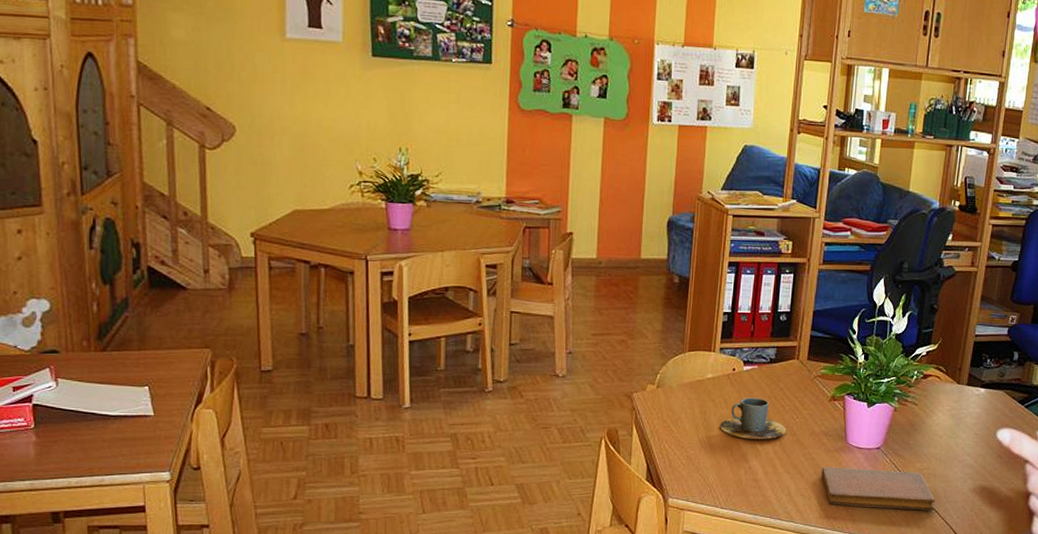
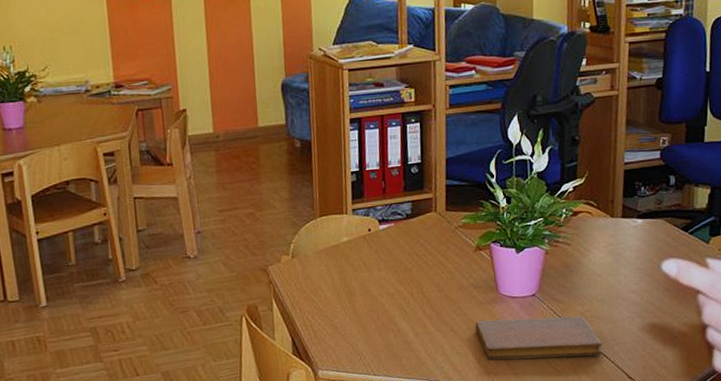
cup: present [720,397,786,439] -> none [362,256,433,301]

